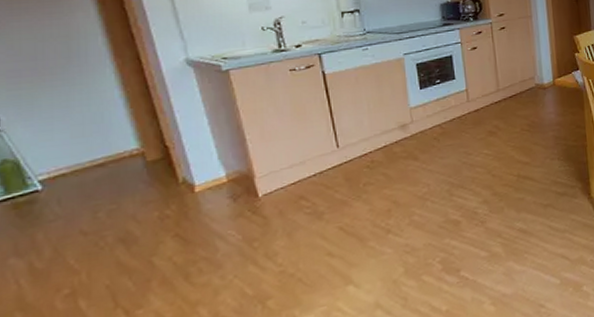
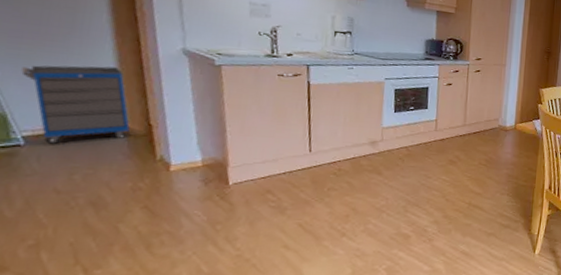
cabinet: none [26,91,146,186] -> present [21,65,130,145]

